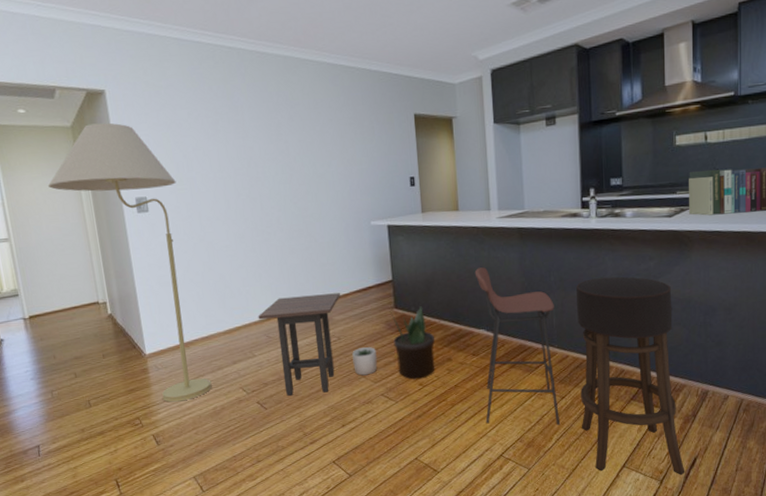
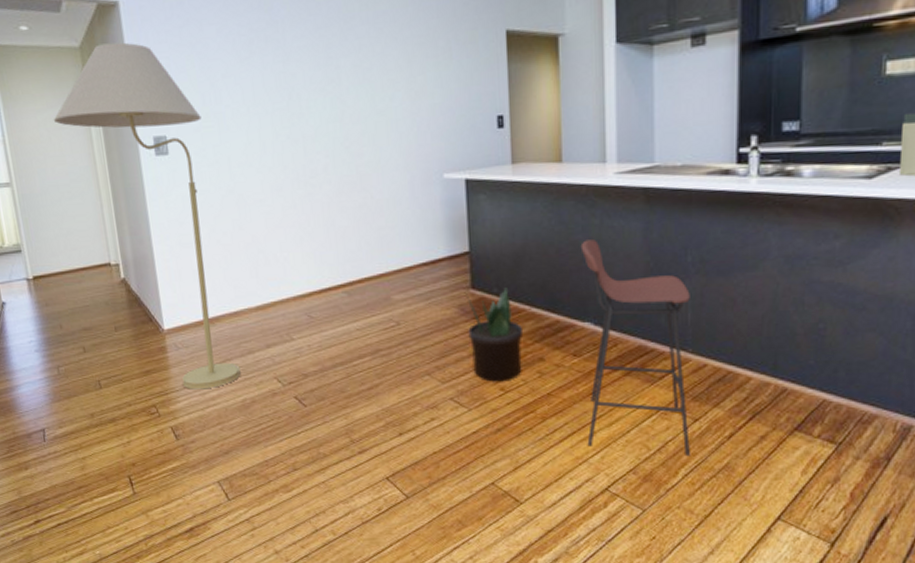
side table: present [258,293,340,396] -> none [297,265,401,392]
planter: present [352,347,378,376] -> none [414,337,447,373]
bar stool: present [576,276,685,475] -> none [720,260,869,538]

